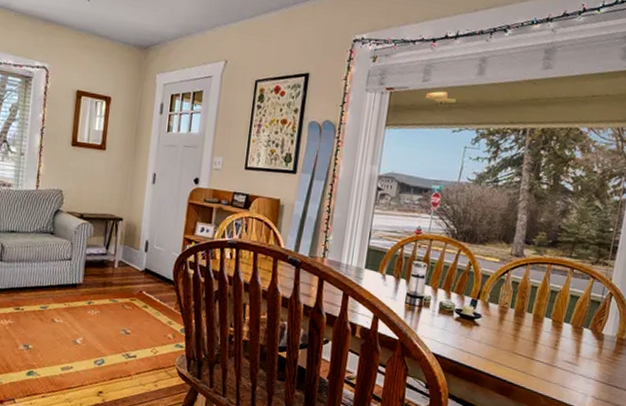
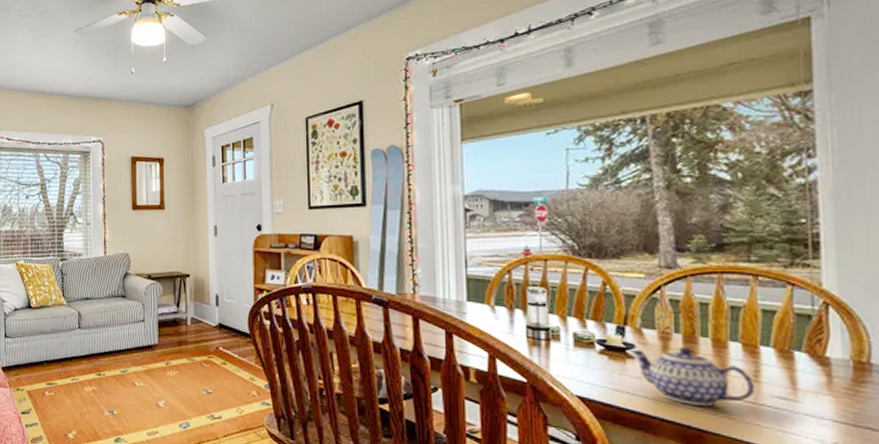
teapot: none [477,318,554,366] -> present [629,346,756,406]

